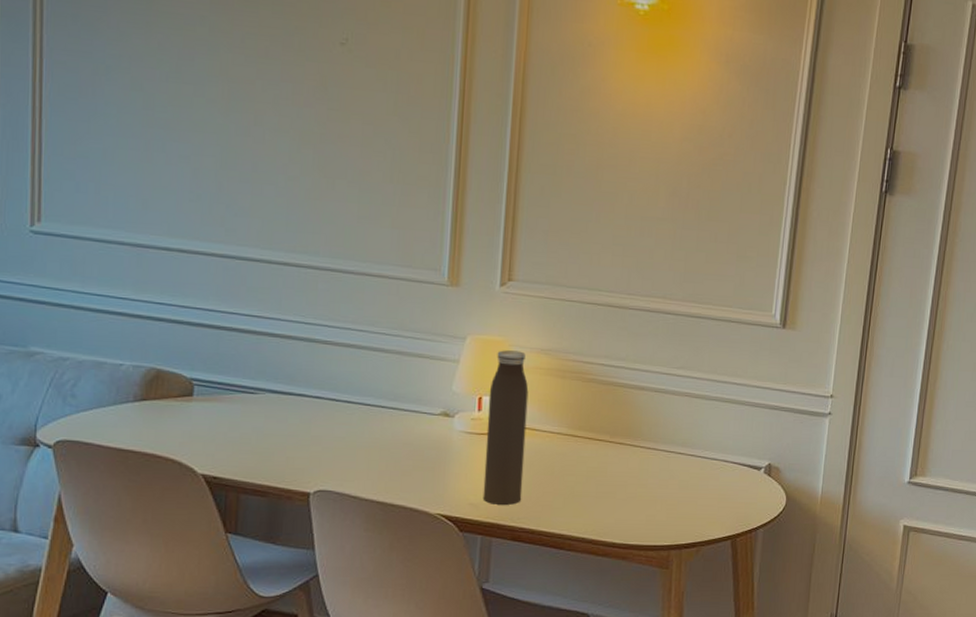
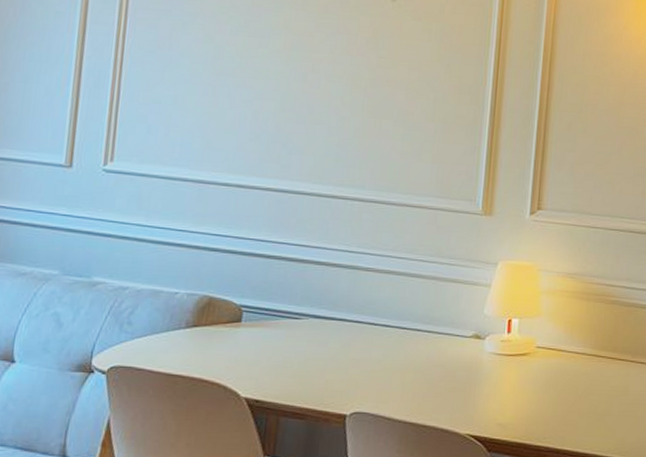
water bottle: present [483,350,529,505] -> none [510,274,555,424]

